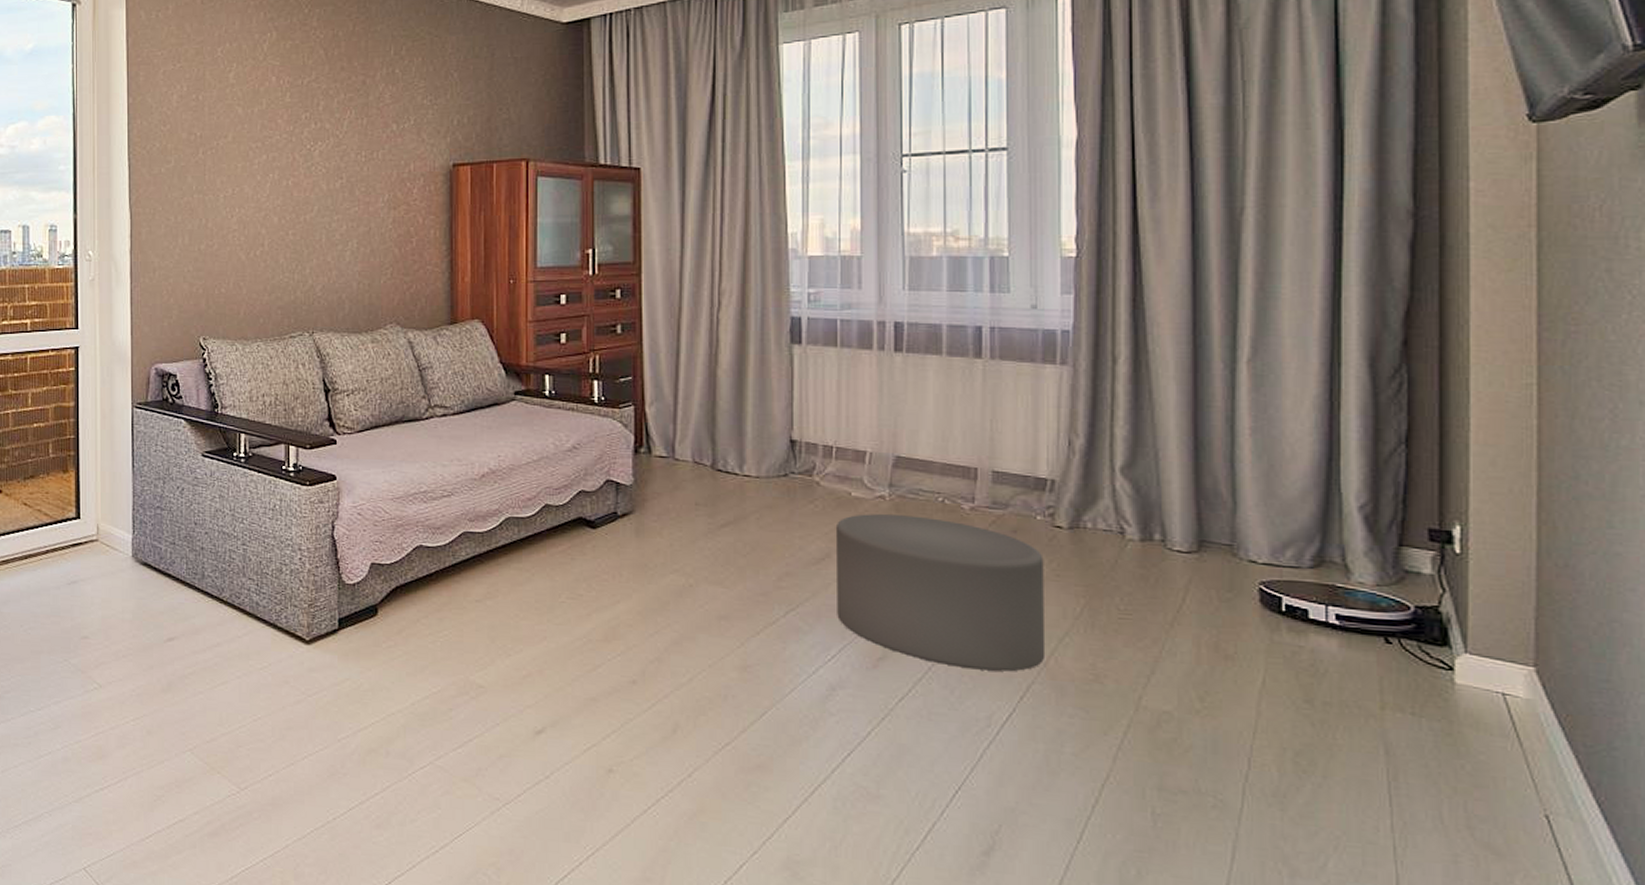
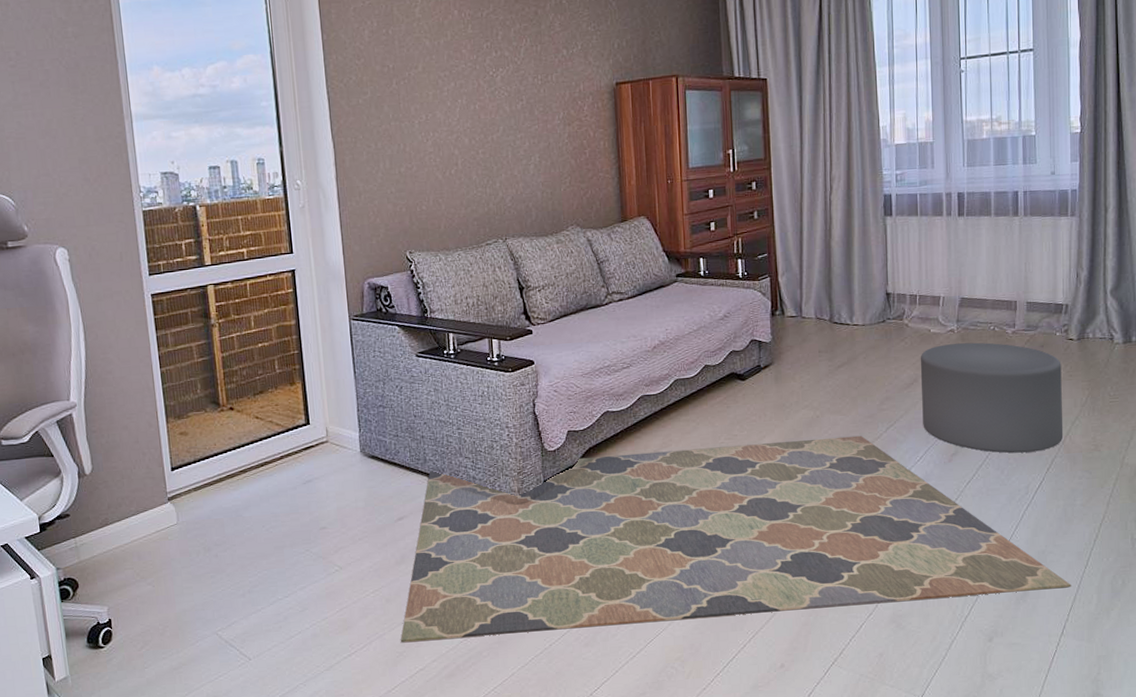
rug: none [160,588,1056,867] -> present [401,435,1071,642]

